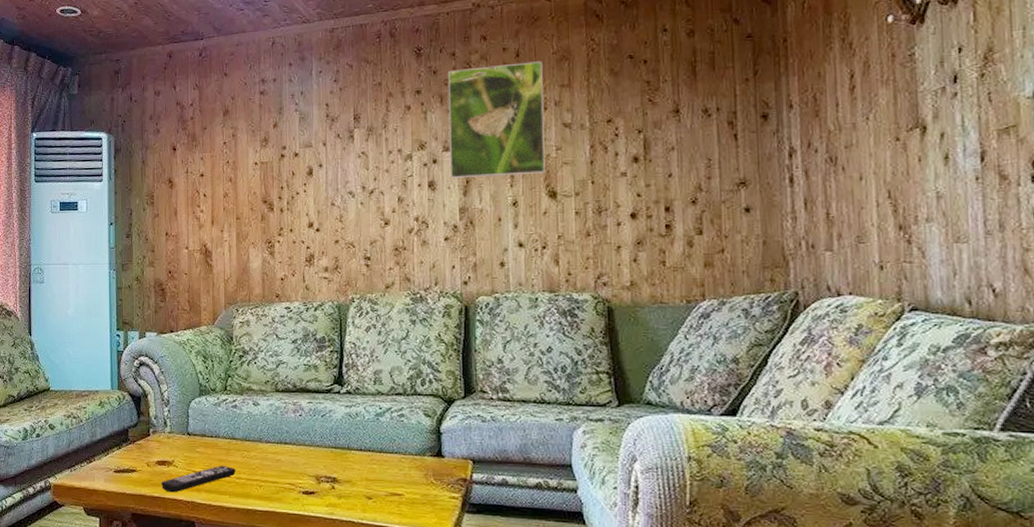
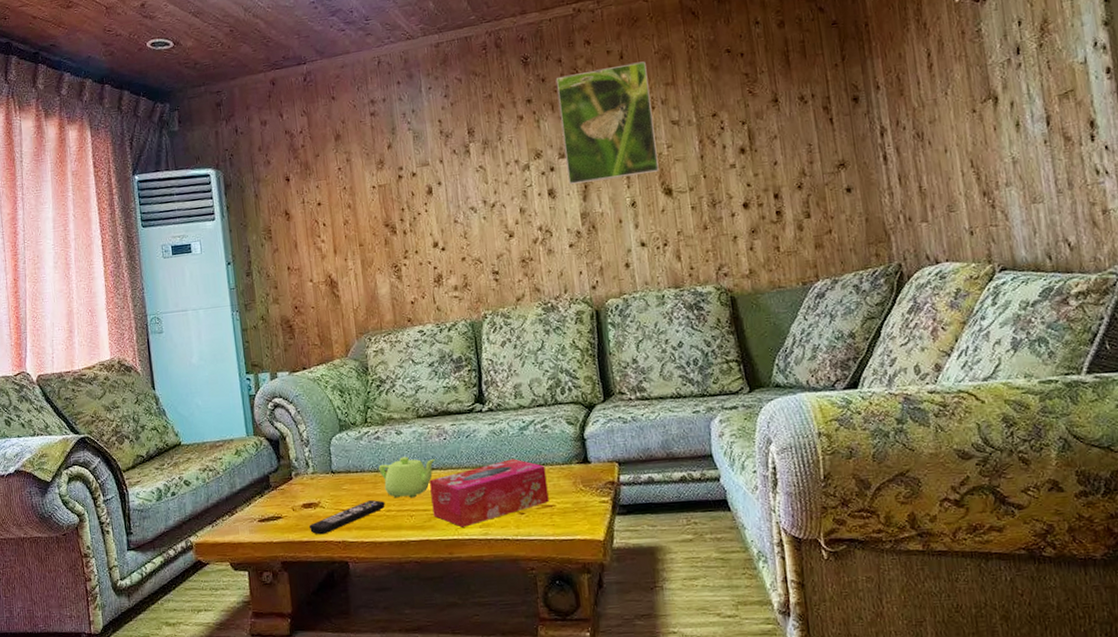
teapot: none [233,428,290,469] -> present [378,456,436,498]
tissue box: none [281,443,398,504] -> present [429,458,549,528]

